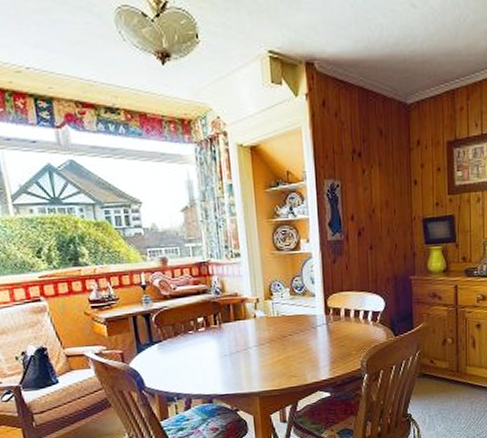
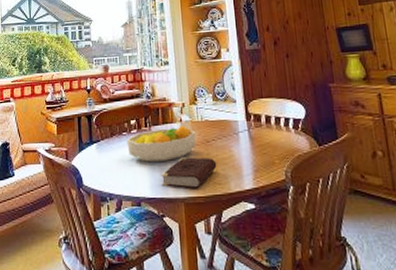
fruit bowl: none [194,321,272,360] -> present [127,124,196,163]
book: none [234,352,293,384] -> present [161,157,217,190]

